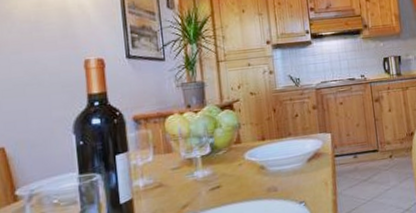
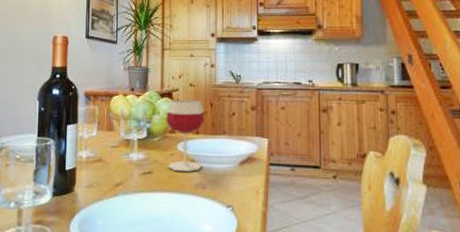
wineglass: none [229,107,272,180] -> present [166,99,205,173]

